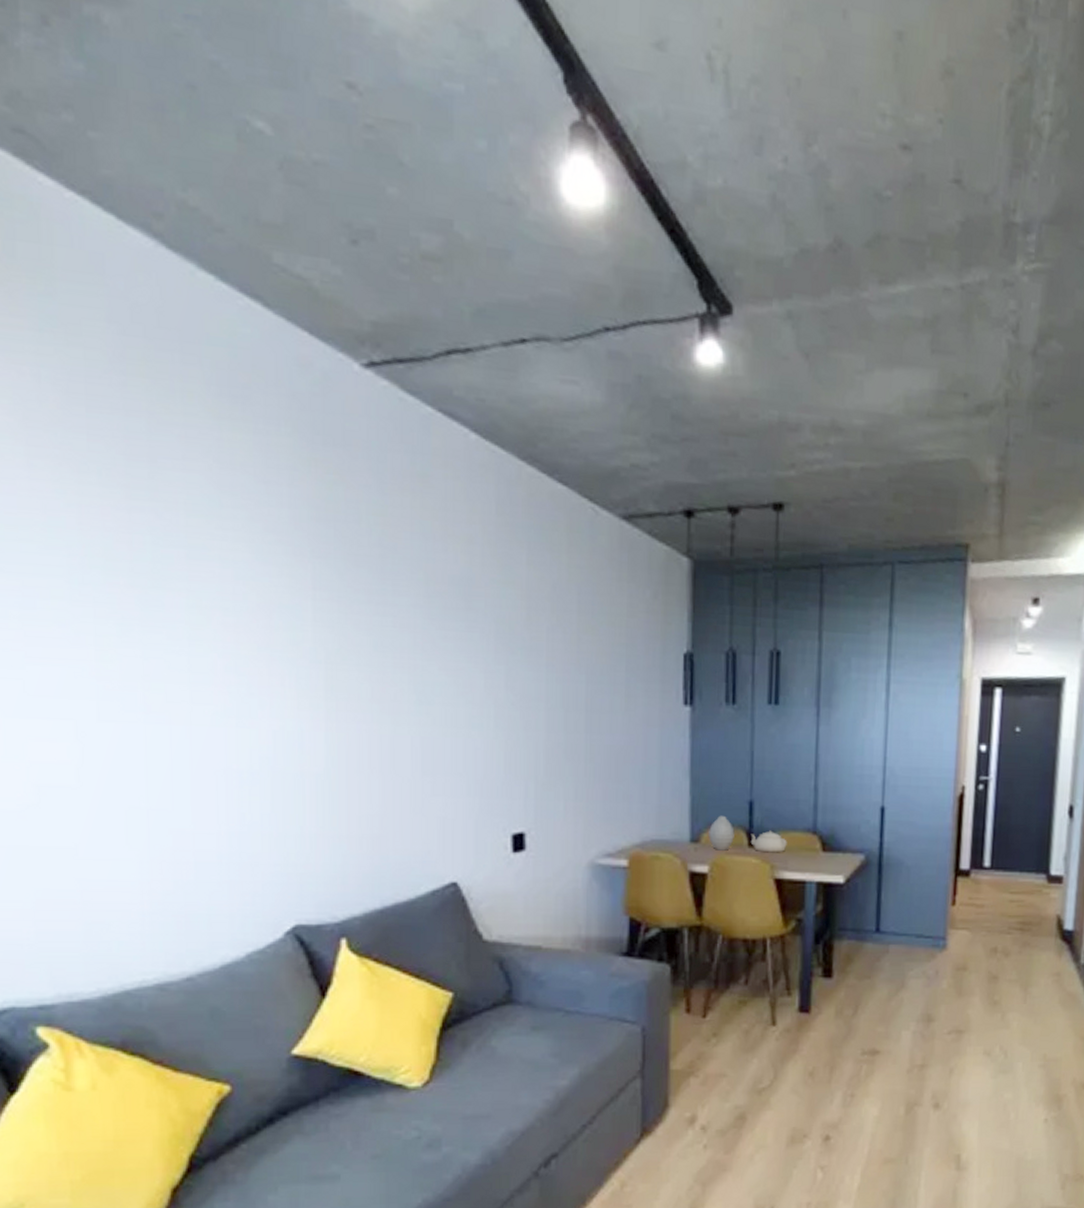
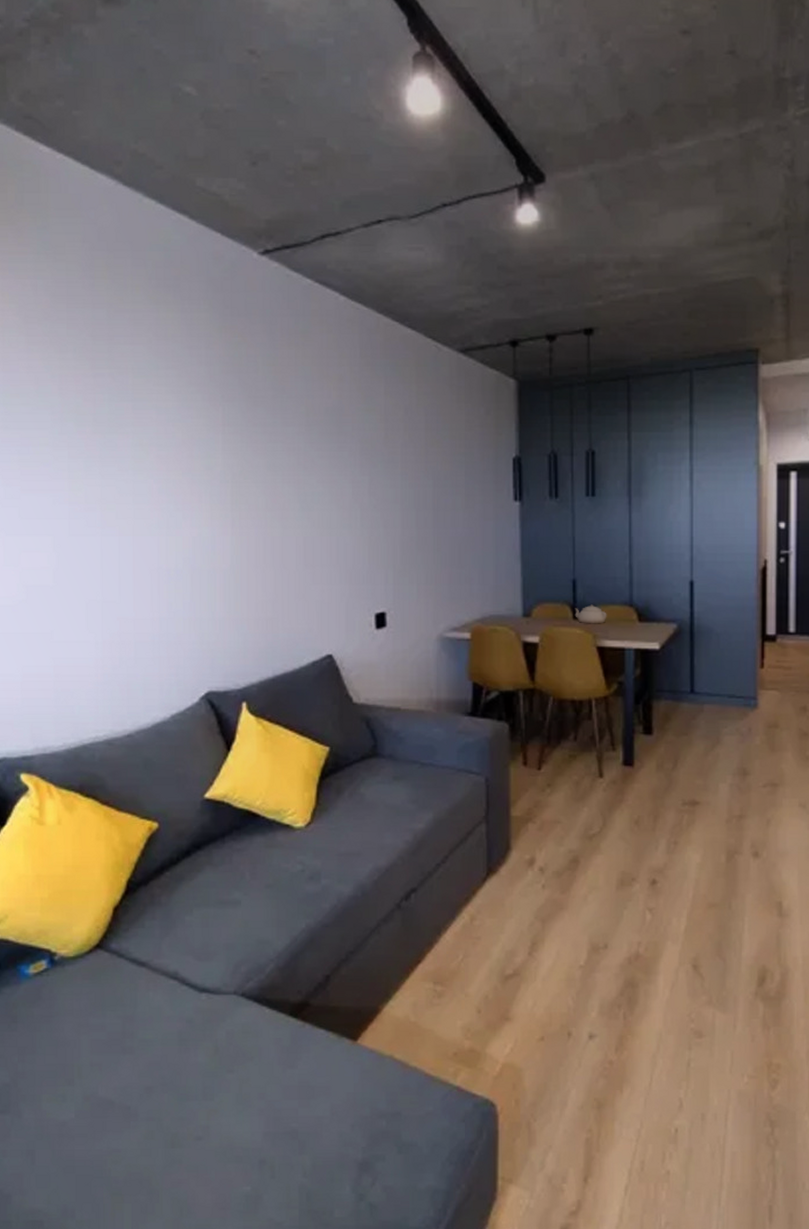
vase: present [709,815,735,851] -> none [538,593,561,623]

